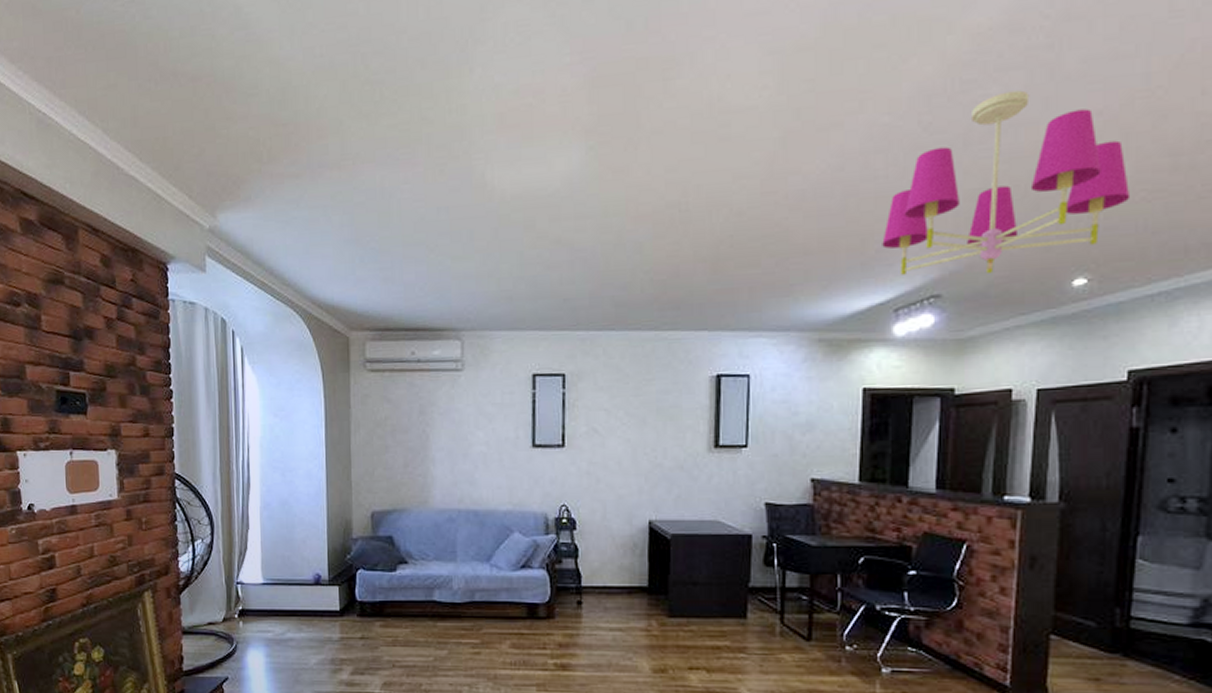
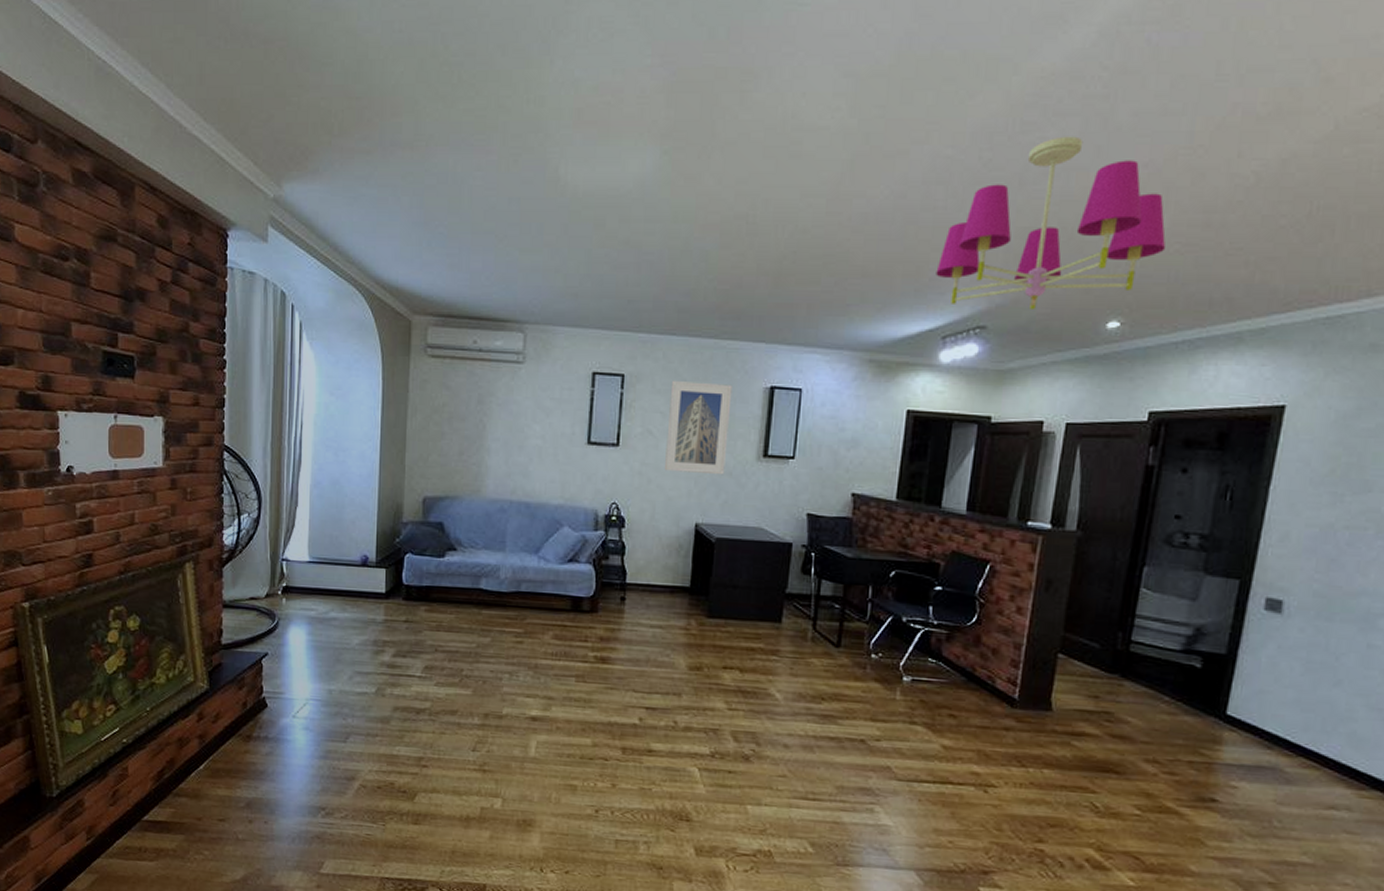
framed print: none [612,375,677,470] -> present [665,380,732,475]

